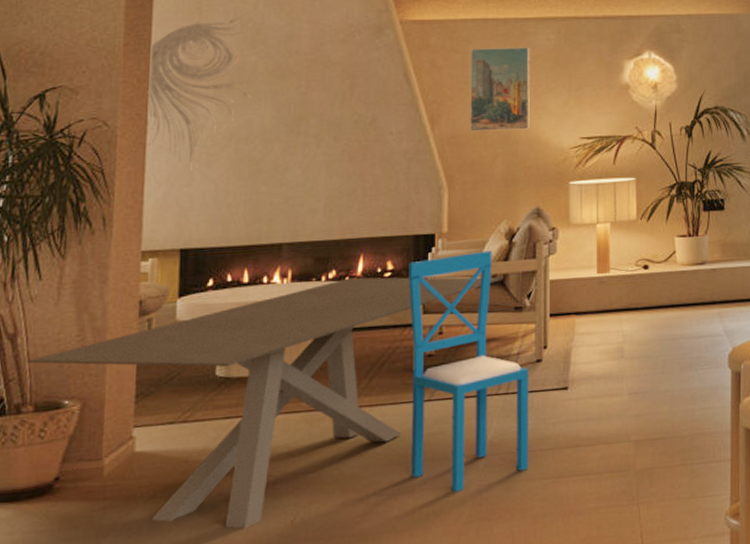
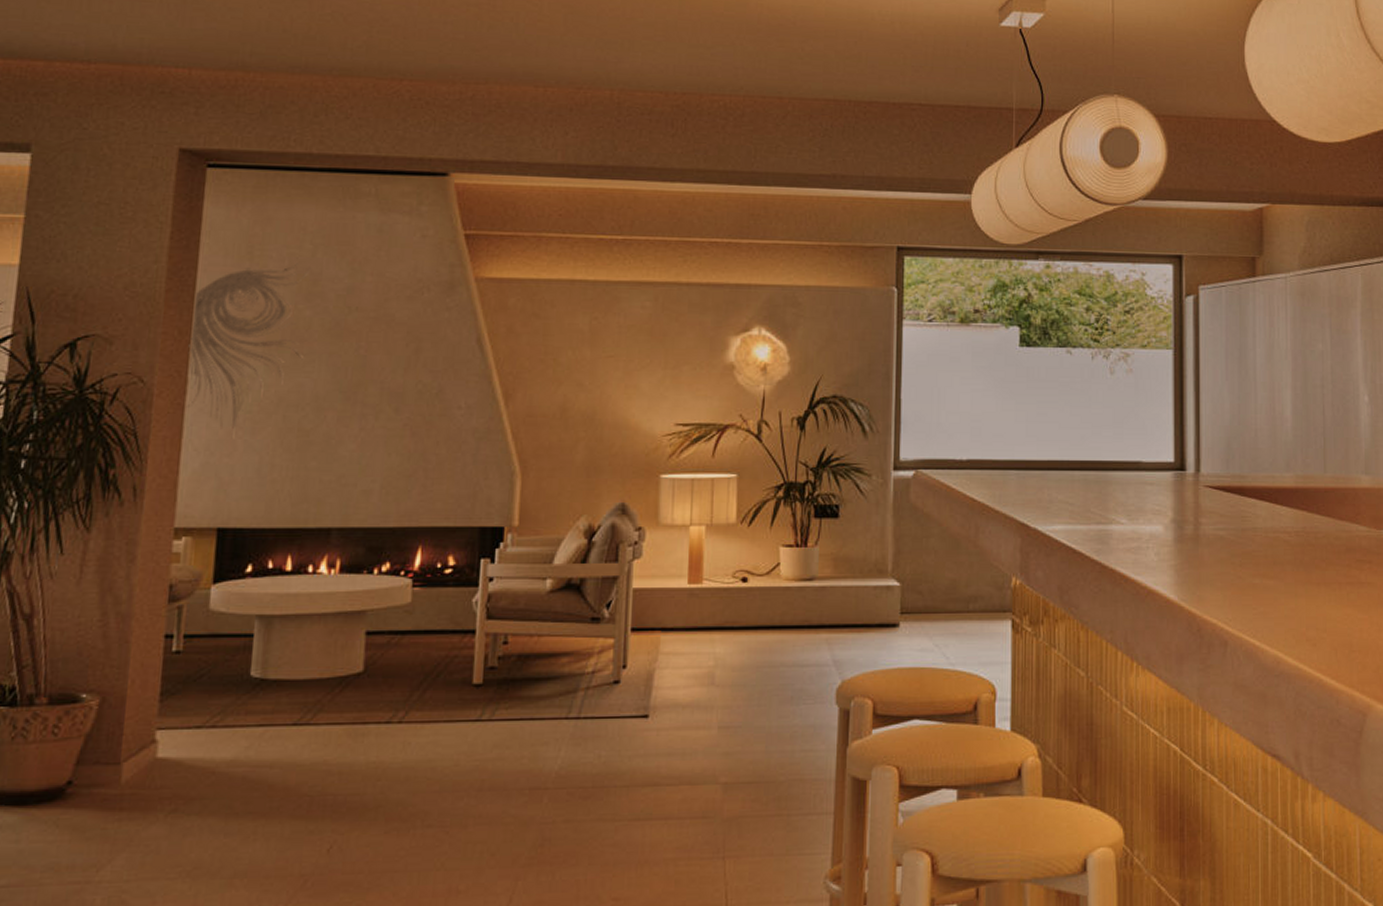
dining table: present [28,277,501,529] -> none [44,572,578,855]
dining chair: present [408,250,529,493] -> none [464,550,604,830]
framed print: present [470,47,530,132] -> none [549,314,622,411]

